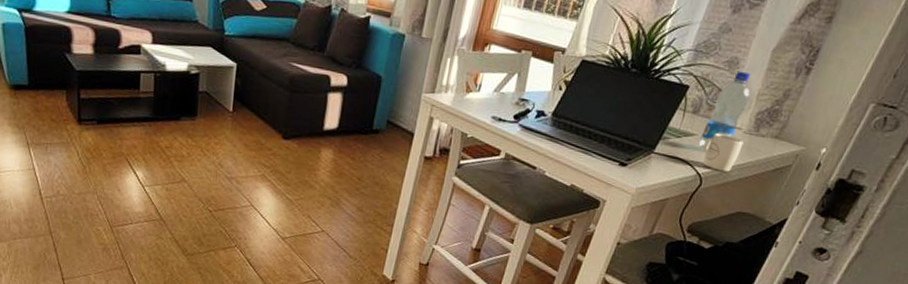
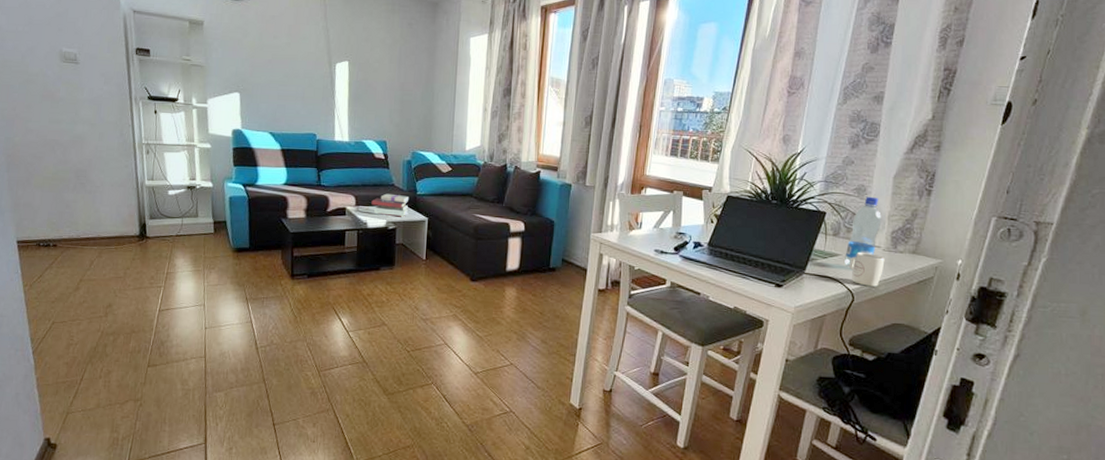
books: none [171,31,215,61] -> present [371,193,409,217]

